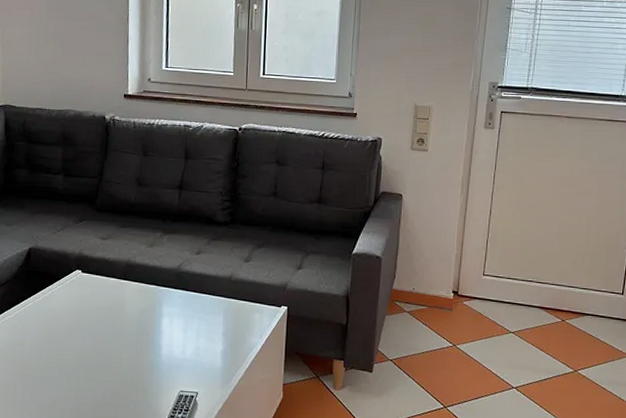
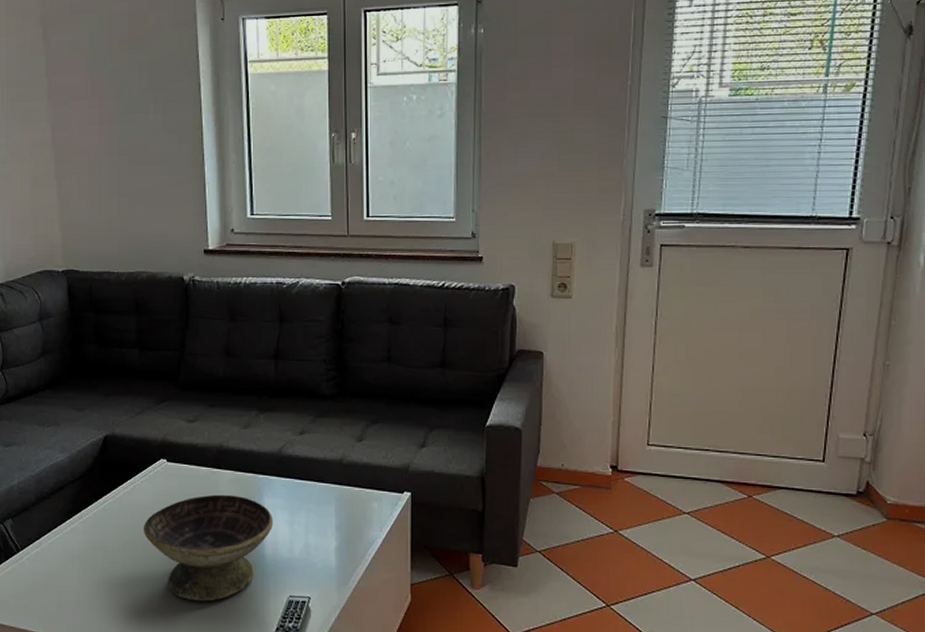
decorative bowl: none [58,302,170,394] -> present [144,494,274,602]

